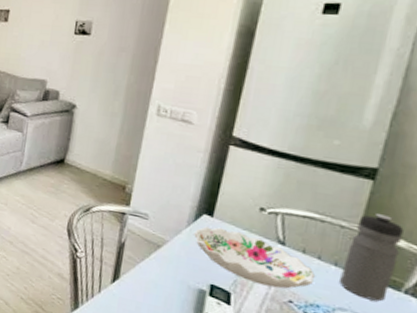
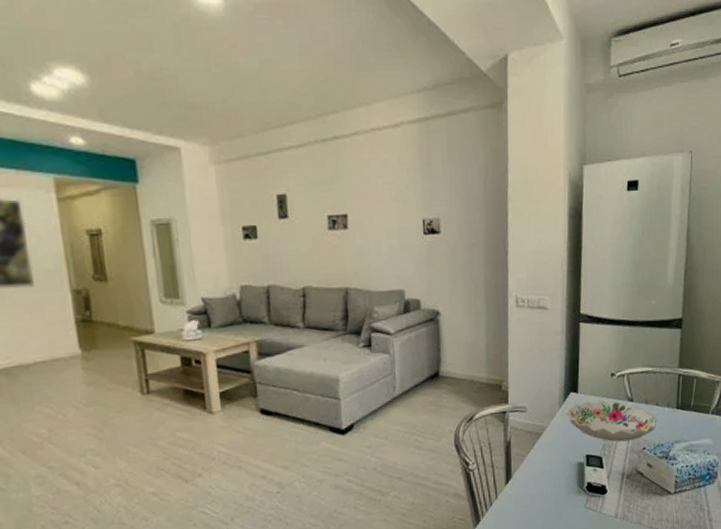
water bottle: present [339,214,404,302] -> none [673,355,704,428]

